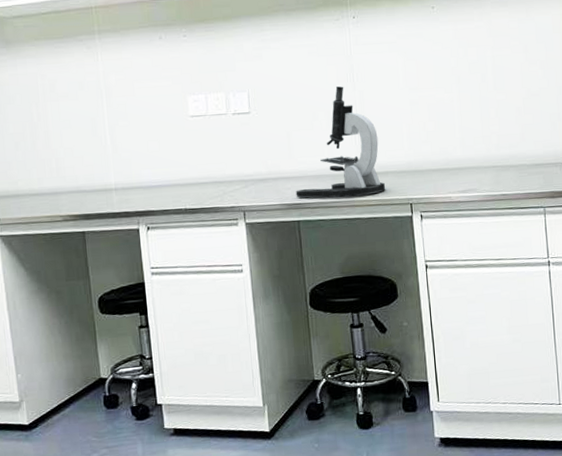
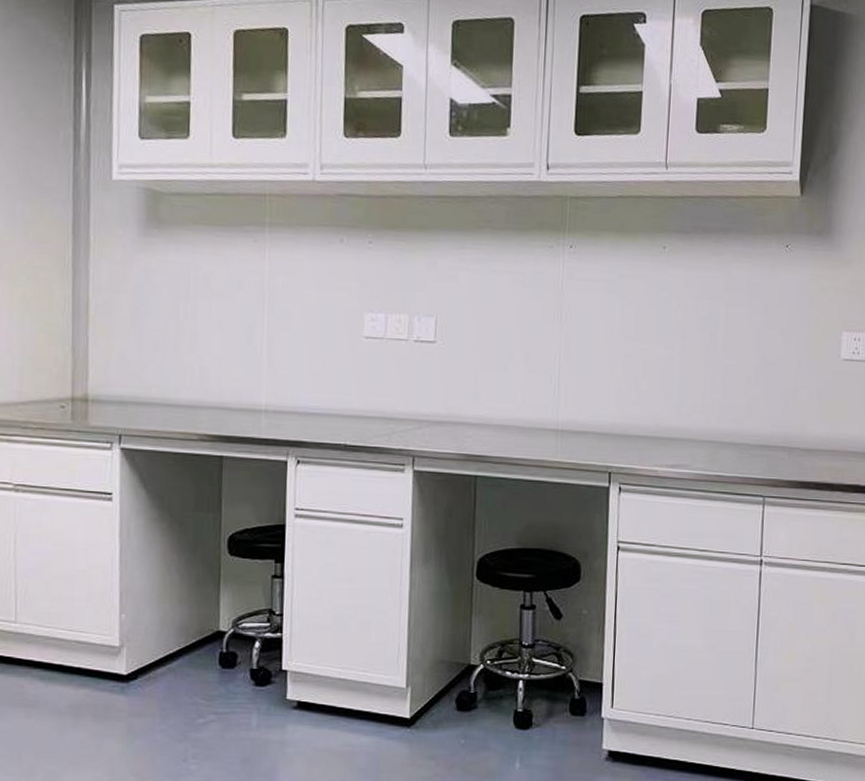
microscope: present [295,86,385,198] -> none [476,325,582,456]

